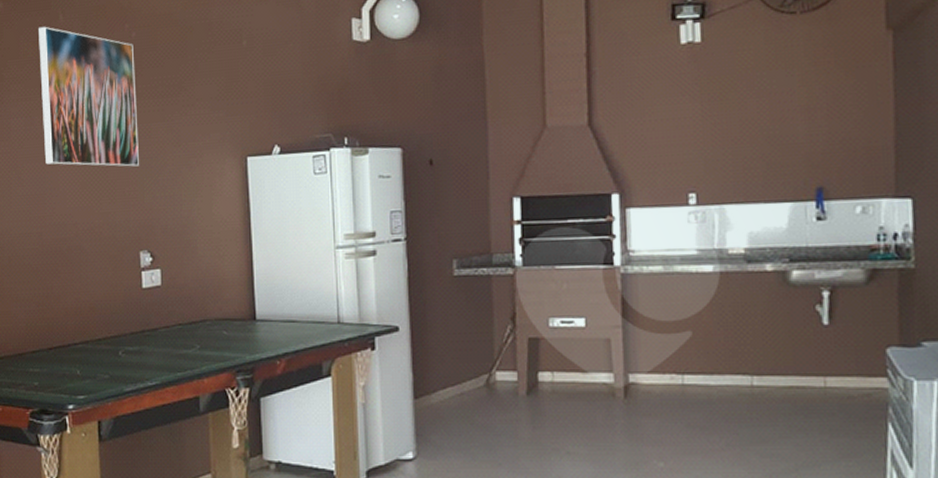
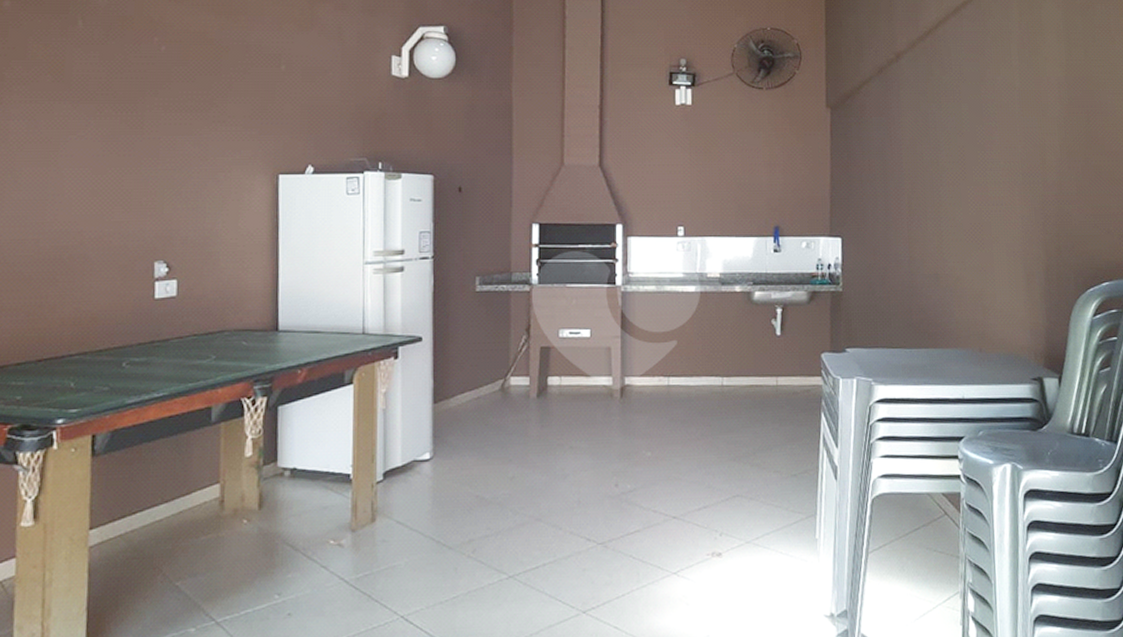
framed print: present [39,26,139,167] -> none [49,30,163,177]

